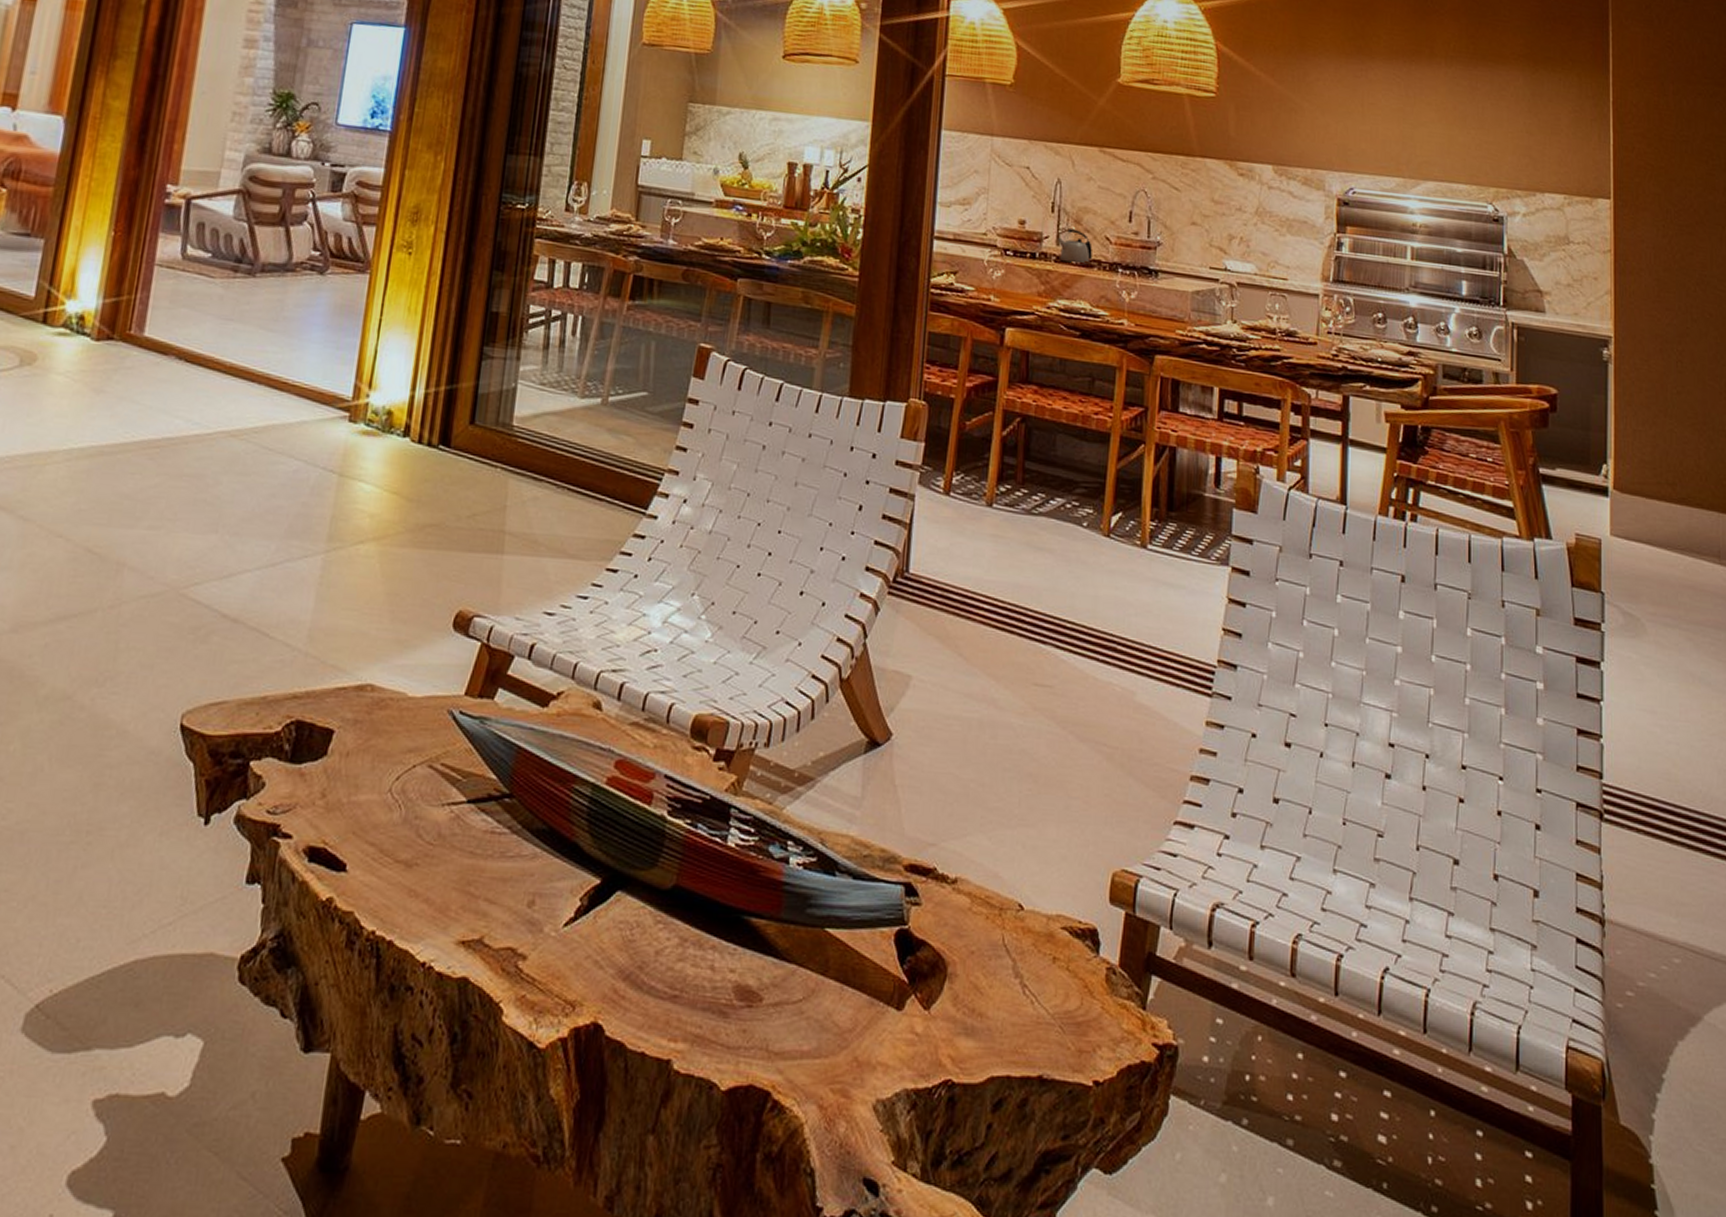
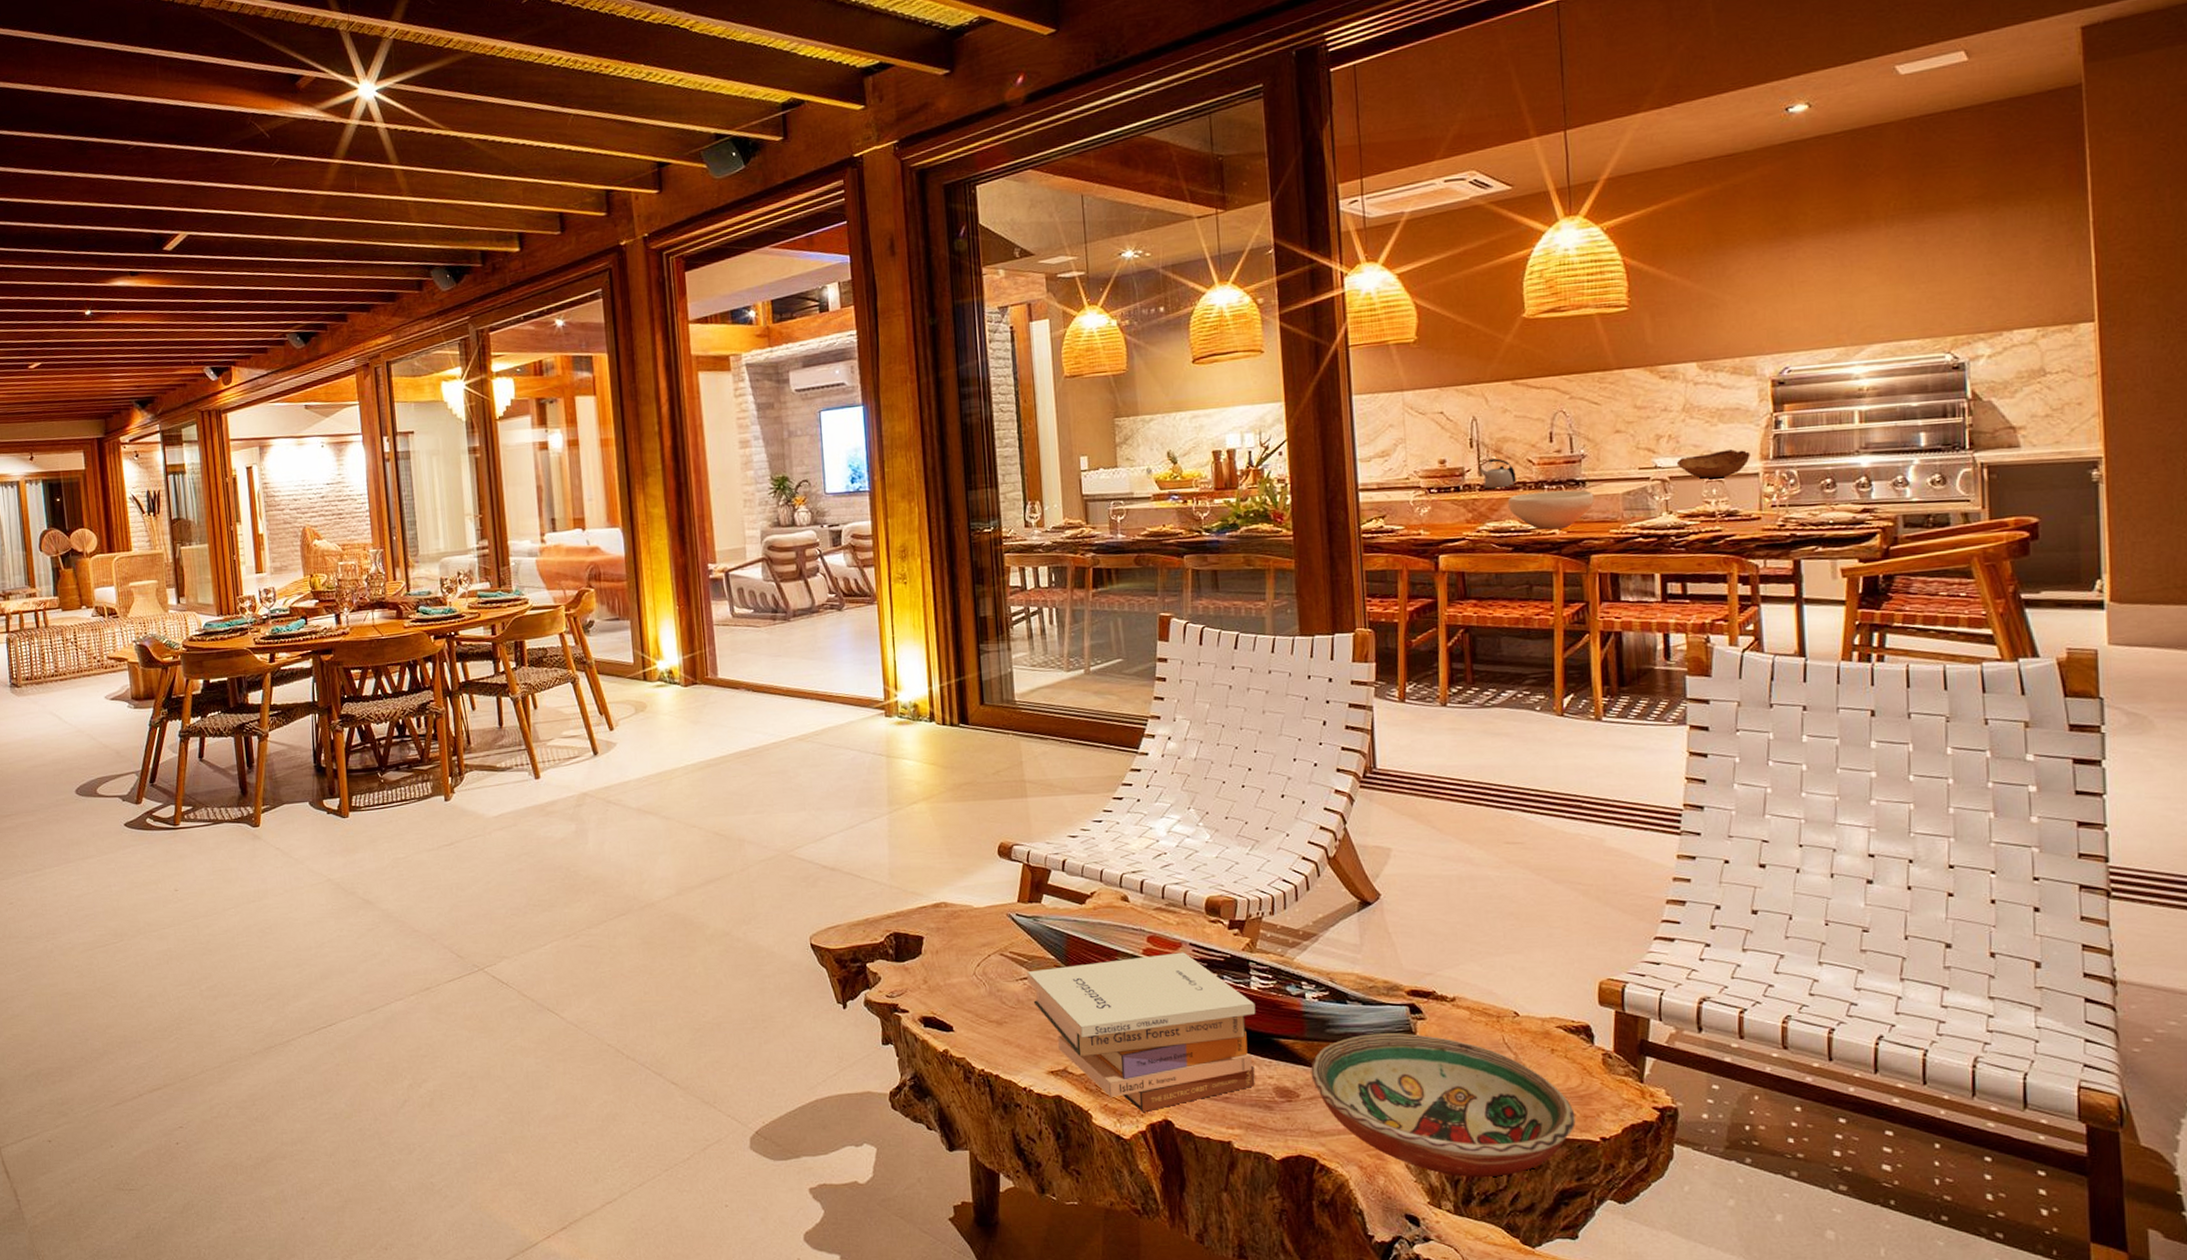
books: none [456,786,730,1010] -> present [1027,952,1256,1112]
decorative bowl: none [780,919,1070,1130] -> present [1311,1033,1576,1178]
bowl: none [1080,273,1165,321] -> present [1507,490,1594,531]
wooden bowl: none [1245,263,1313,294] -> present [1676,449,1750,479]

